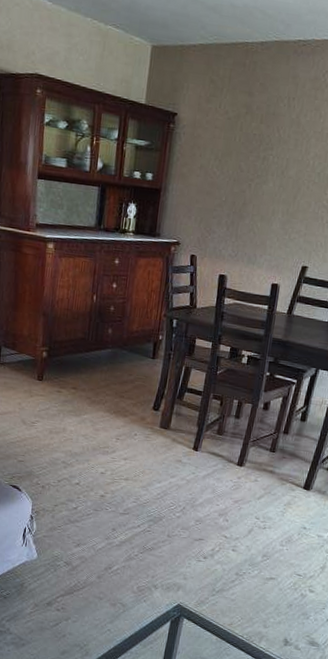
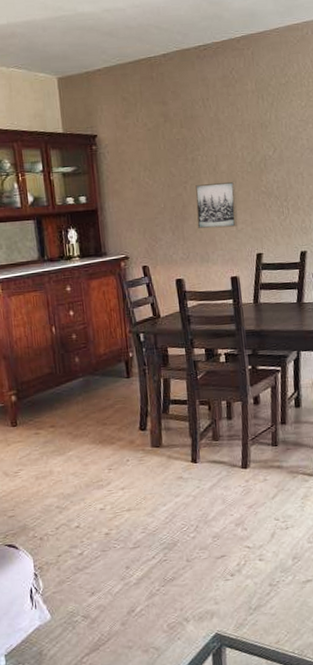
wall art: none [252,185,301,235] -> present [195,181,238,229]

